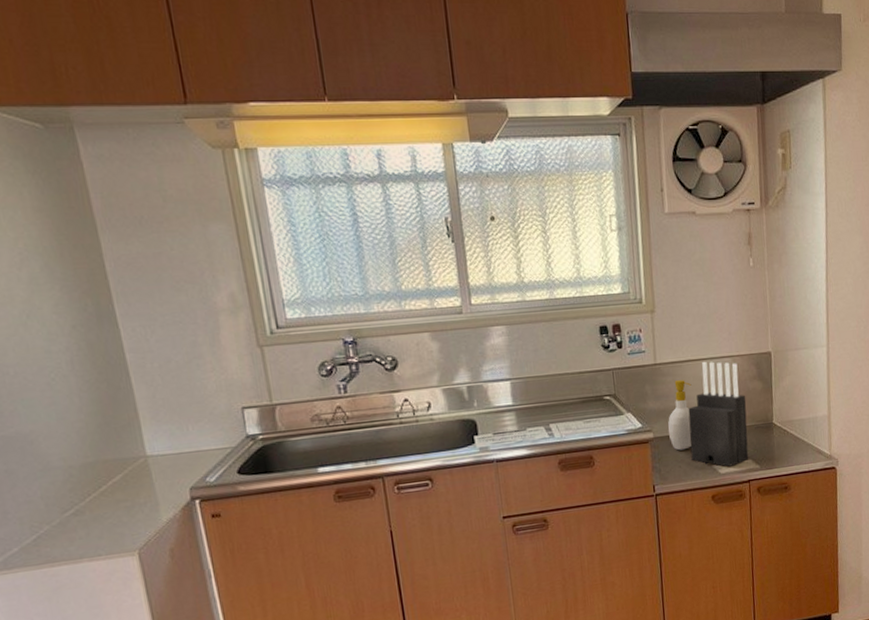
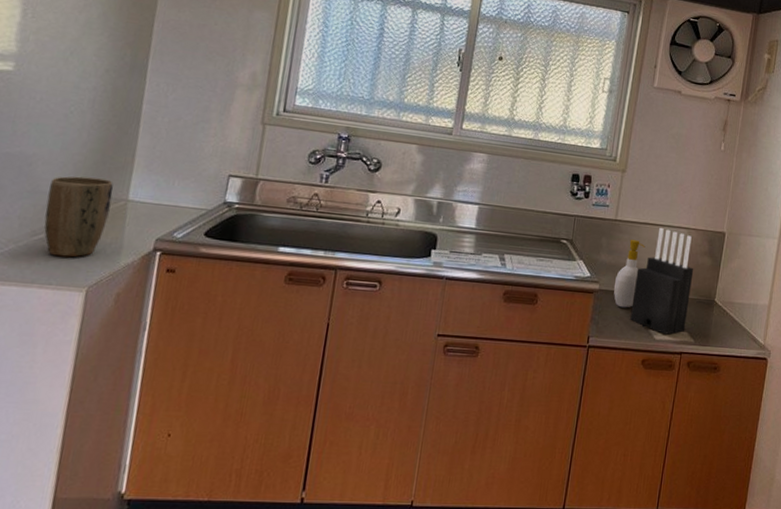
plant pot: none [60,440,134,528] -> present [44,176,114,258]

